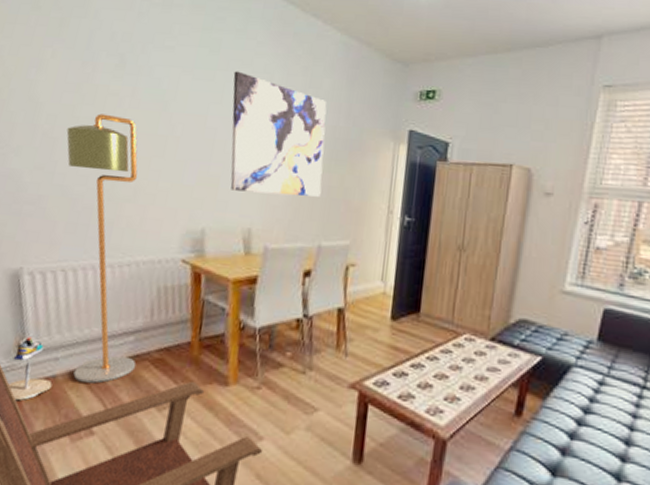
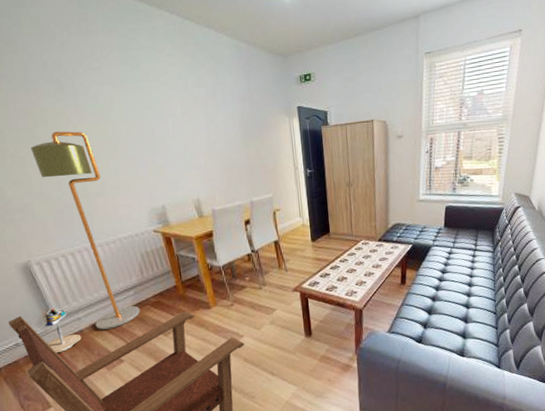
wall art: present [230,71,327,197] -> none [155,80,244,173]

